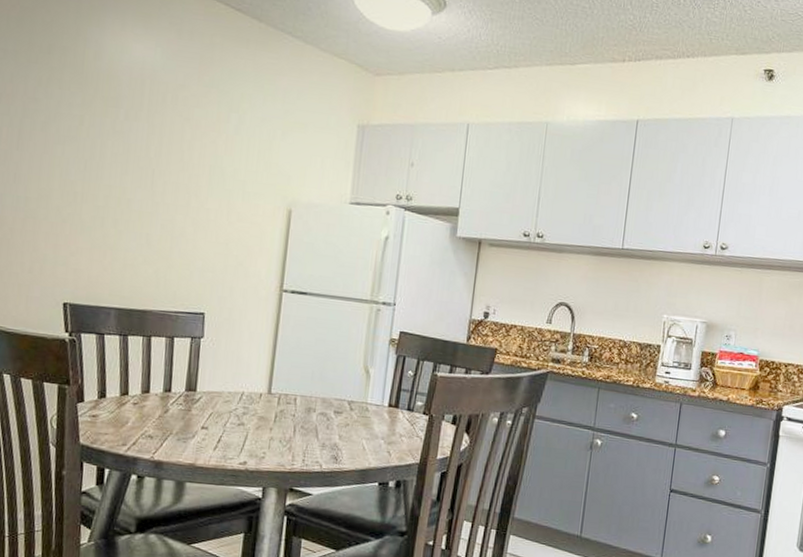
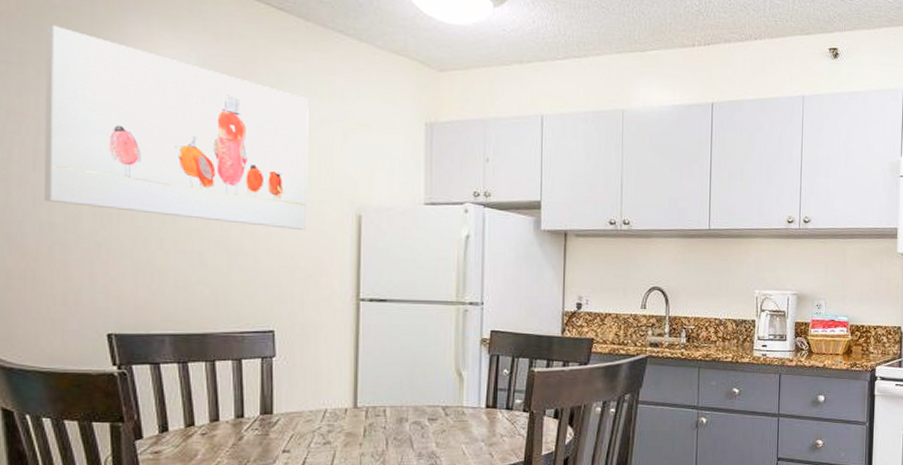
wall art: none [23,17,255,220] -> present [45,25,309,230]

